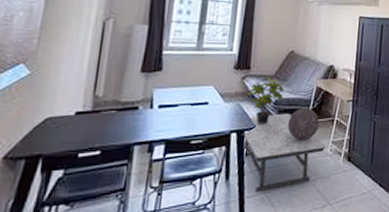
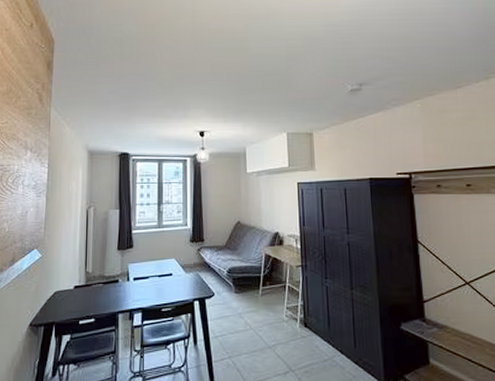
coffee table: present [242,113,326,192] -> none [203,281,281,357]
potted plant: present [245,78,285,125] -> none [202,249,236,293]
decorative sphere: present [287,108,320,141] -> none [243,275,272,307]

